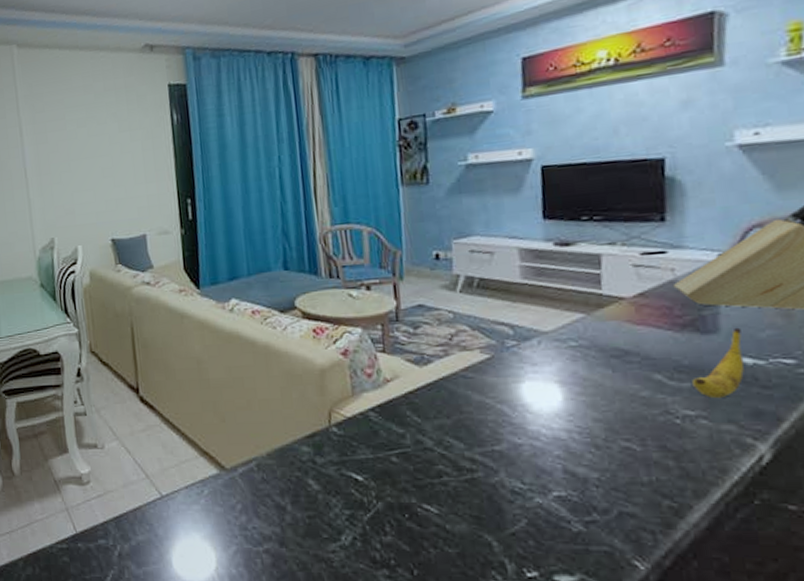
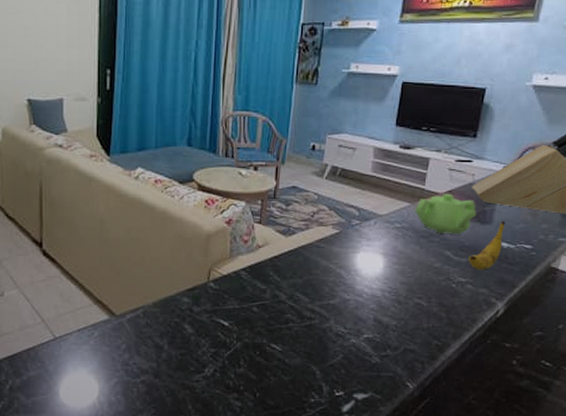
teapot: none [593,296,691,351] -> present [414,193,477,235]

